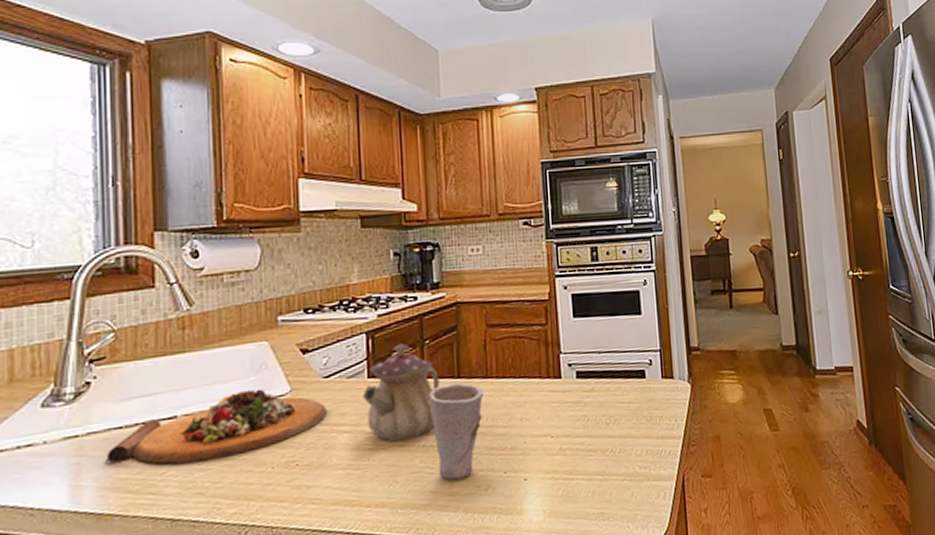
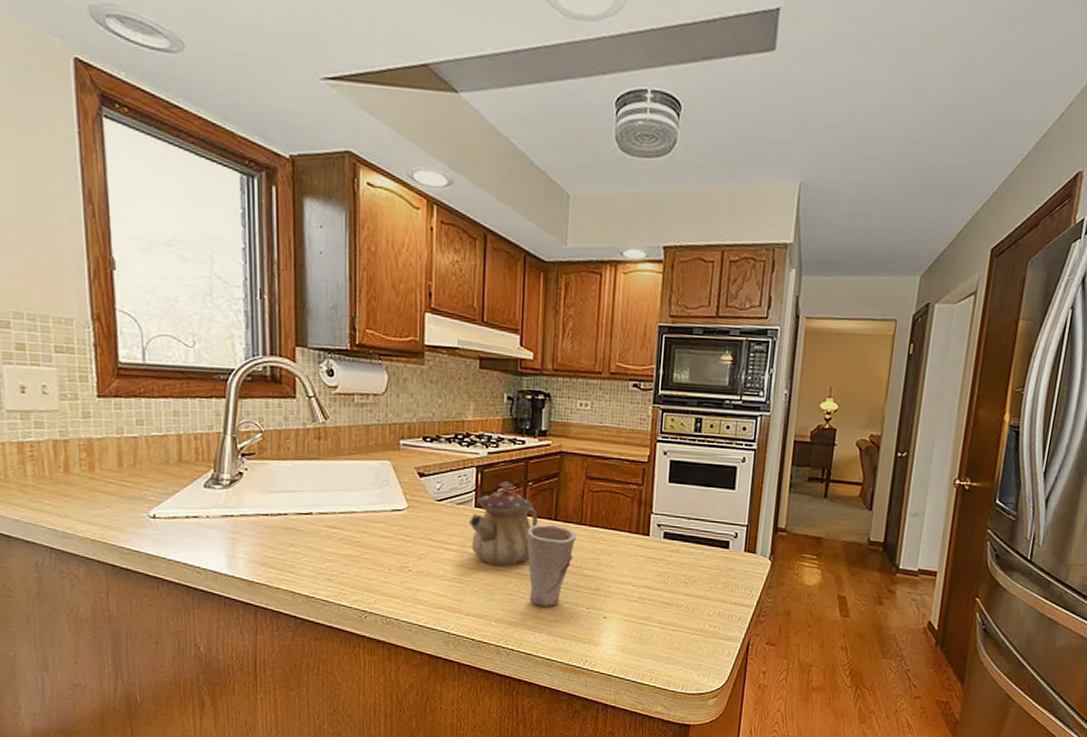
cutting board: present [106,388,327,464] -> none [255,500,437,554]

